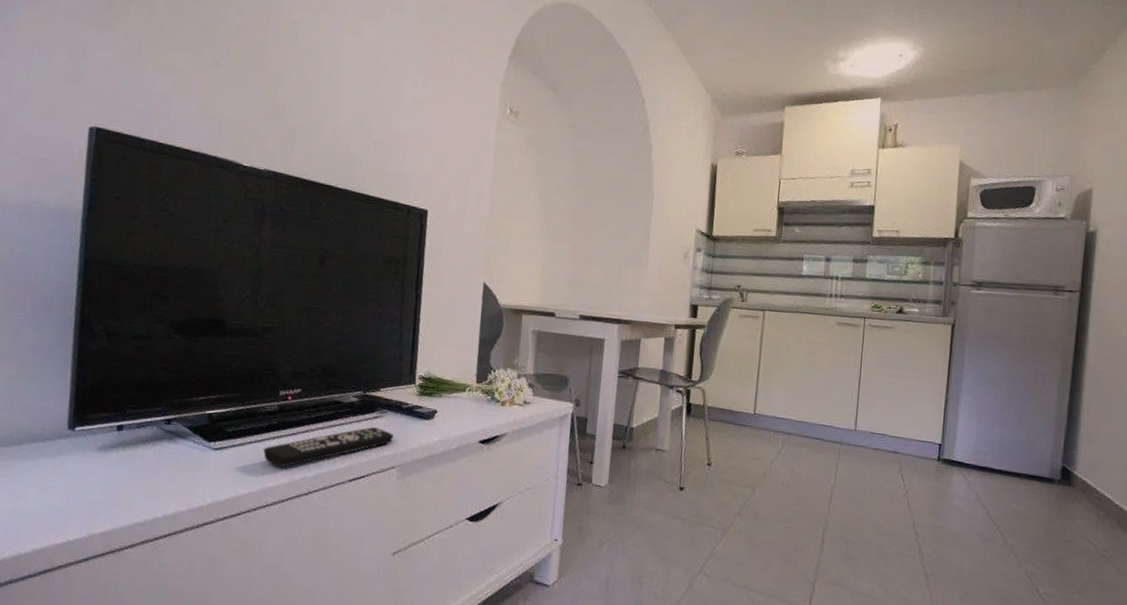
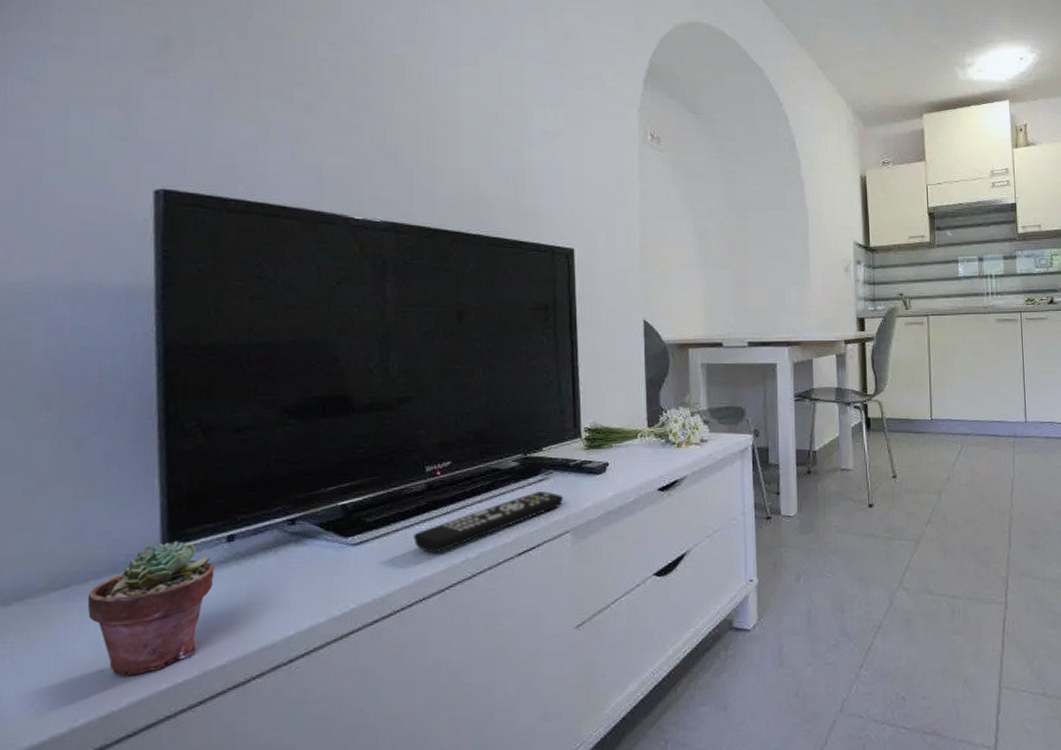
potted succulent: none [10,422,106,528] -> present [87,541,214,676]

